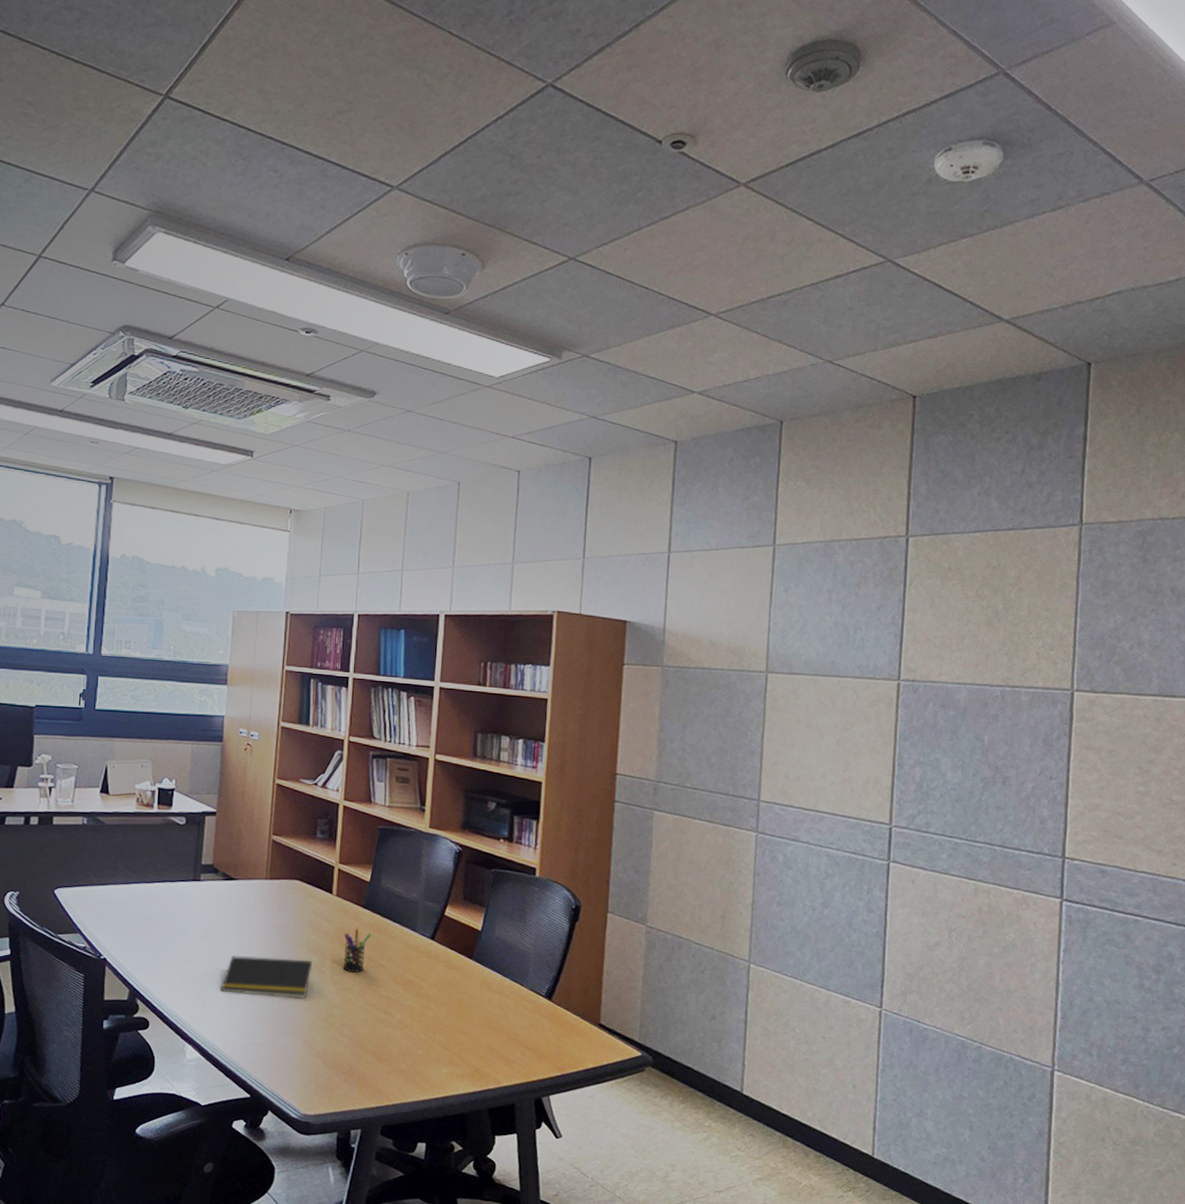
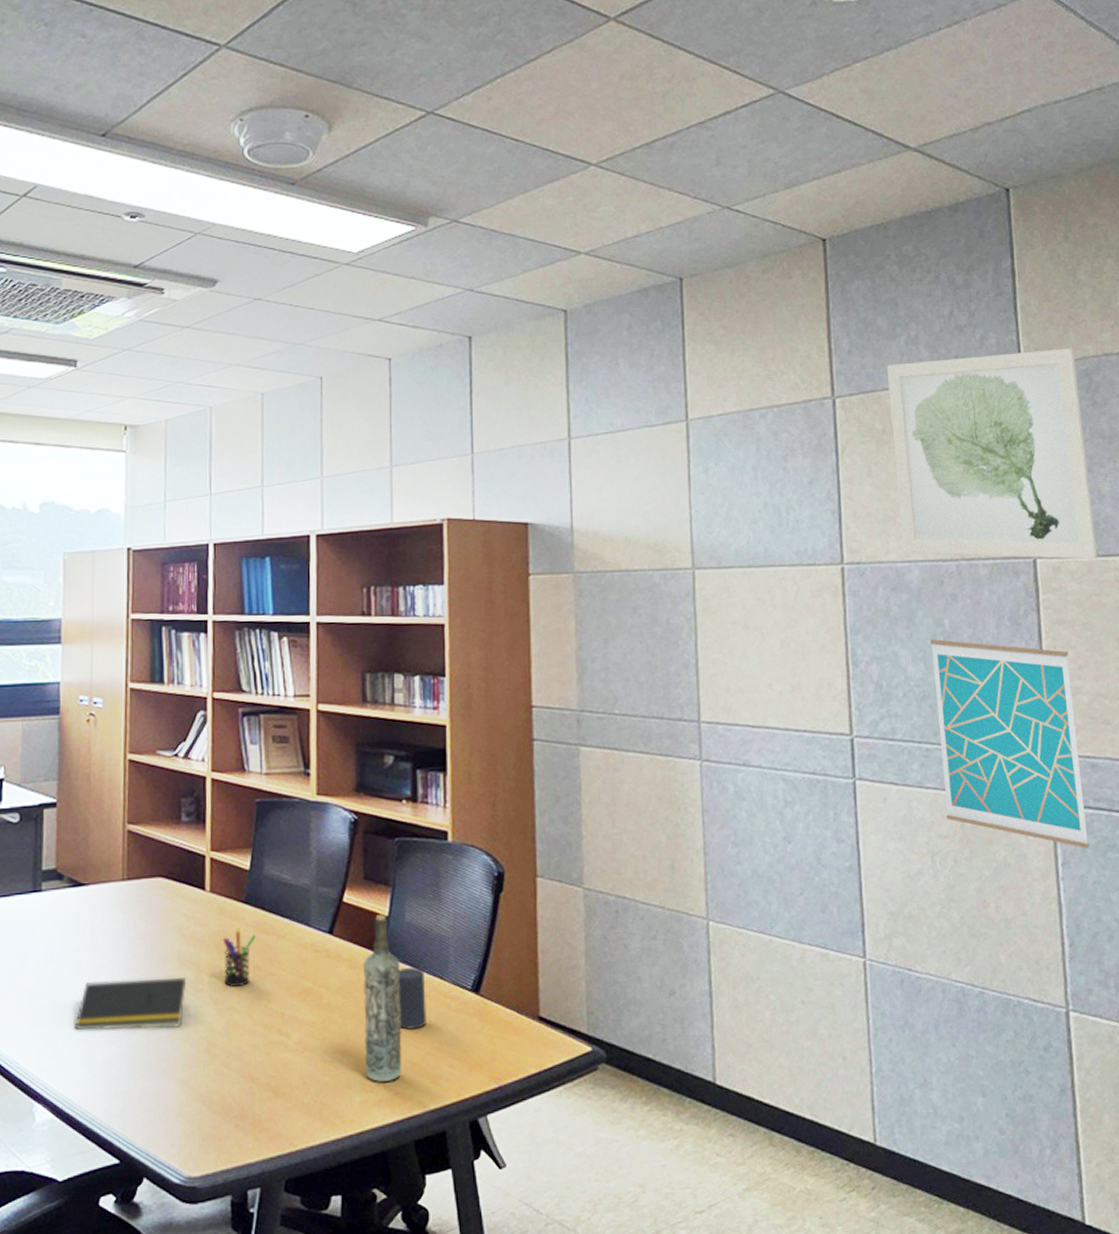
bottle: none [452,928,487,1060] -> present [363,913,402,1082]
cup: none [483,973,508,1022] -> present [398,968,426,1030]
wall art: none [954,510,1133,698] -> present [886,348,1098,560]
wall art: none [965,751,1093,940] -> present [930,639,1090,849]

